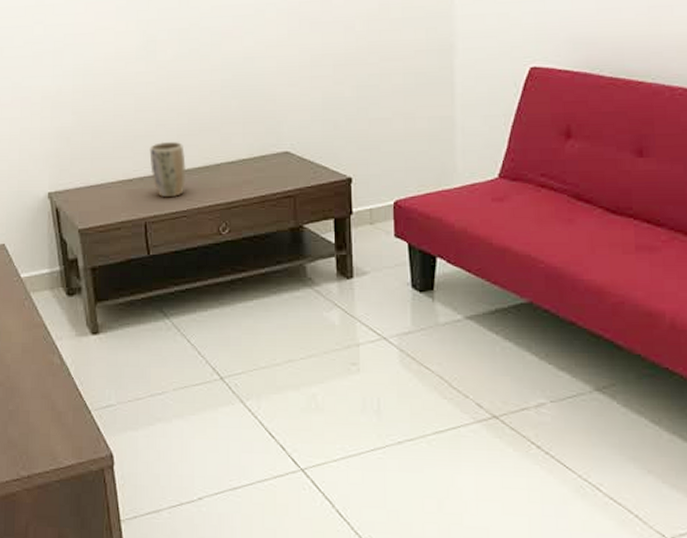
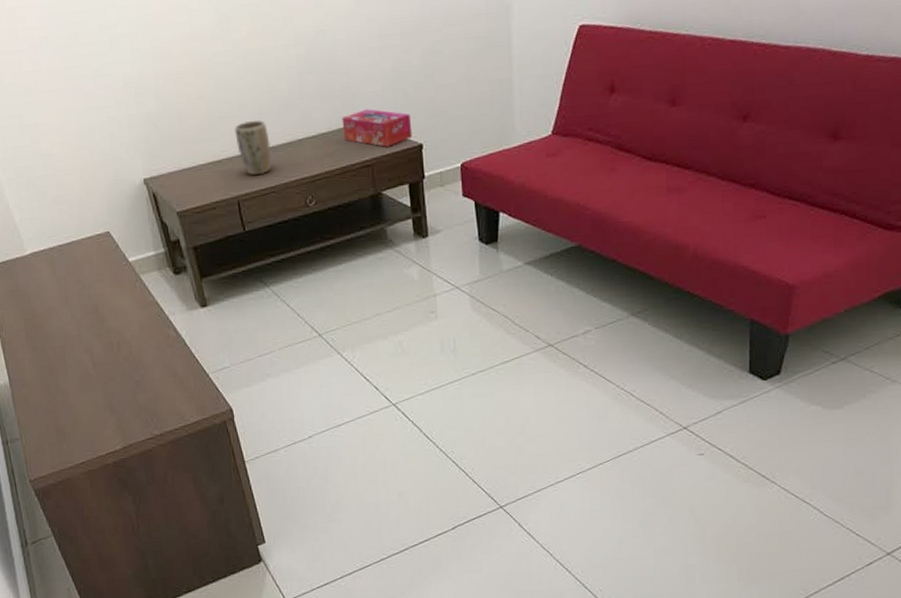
tissue box: none [265,138,341,178] -> present [342,109,413,147]

